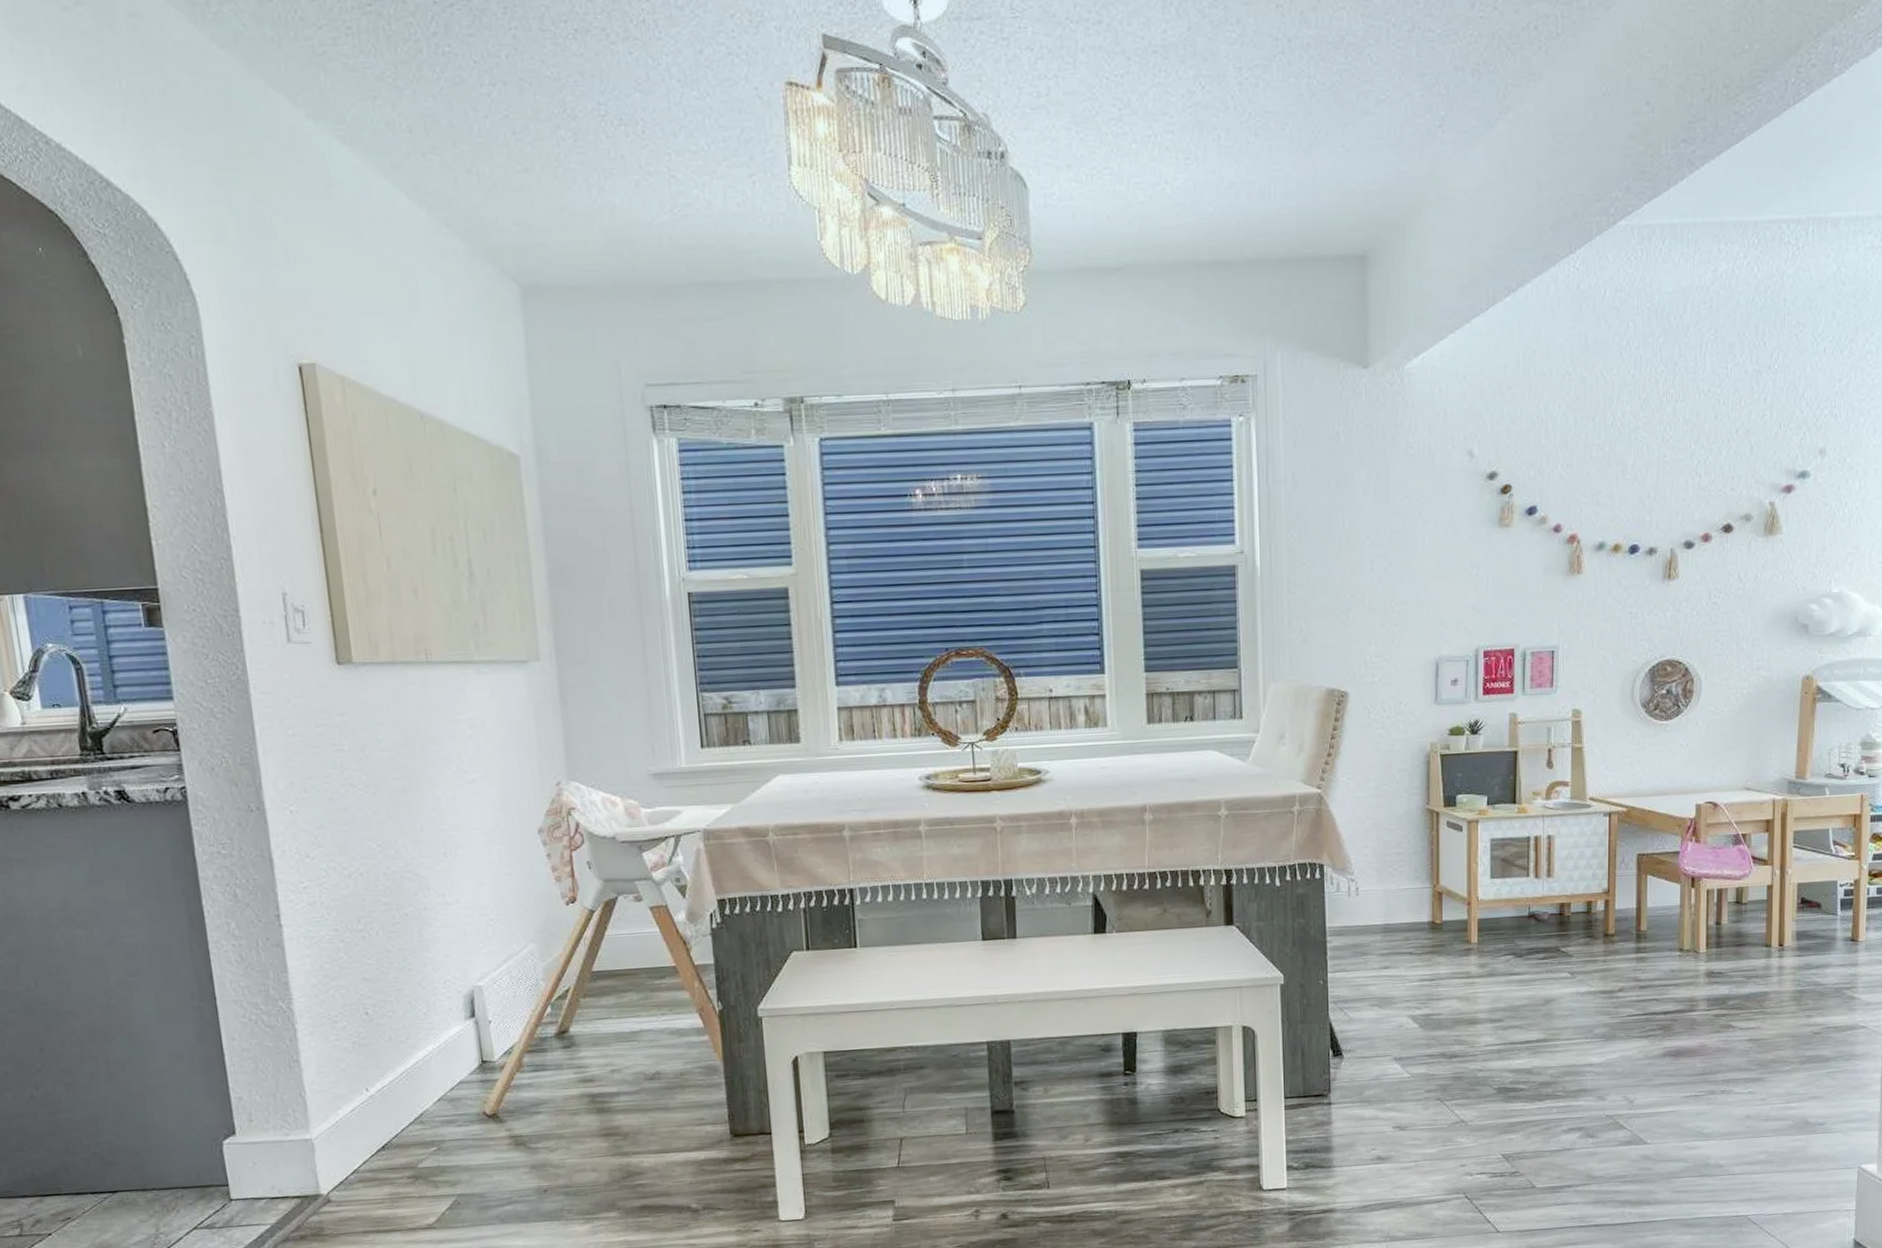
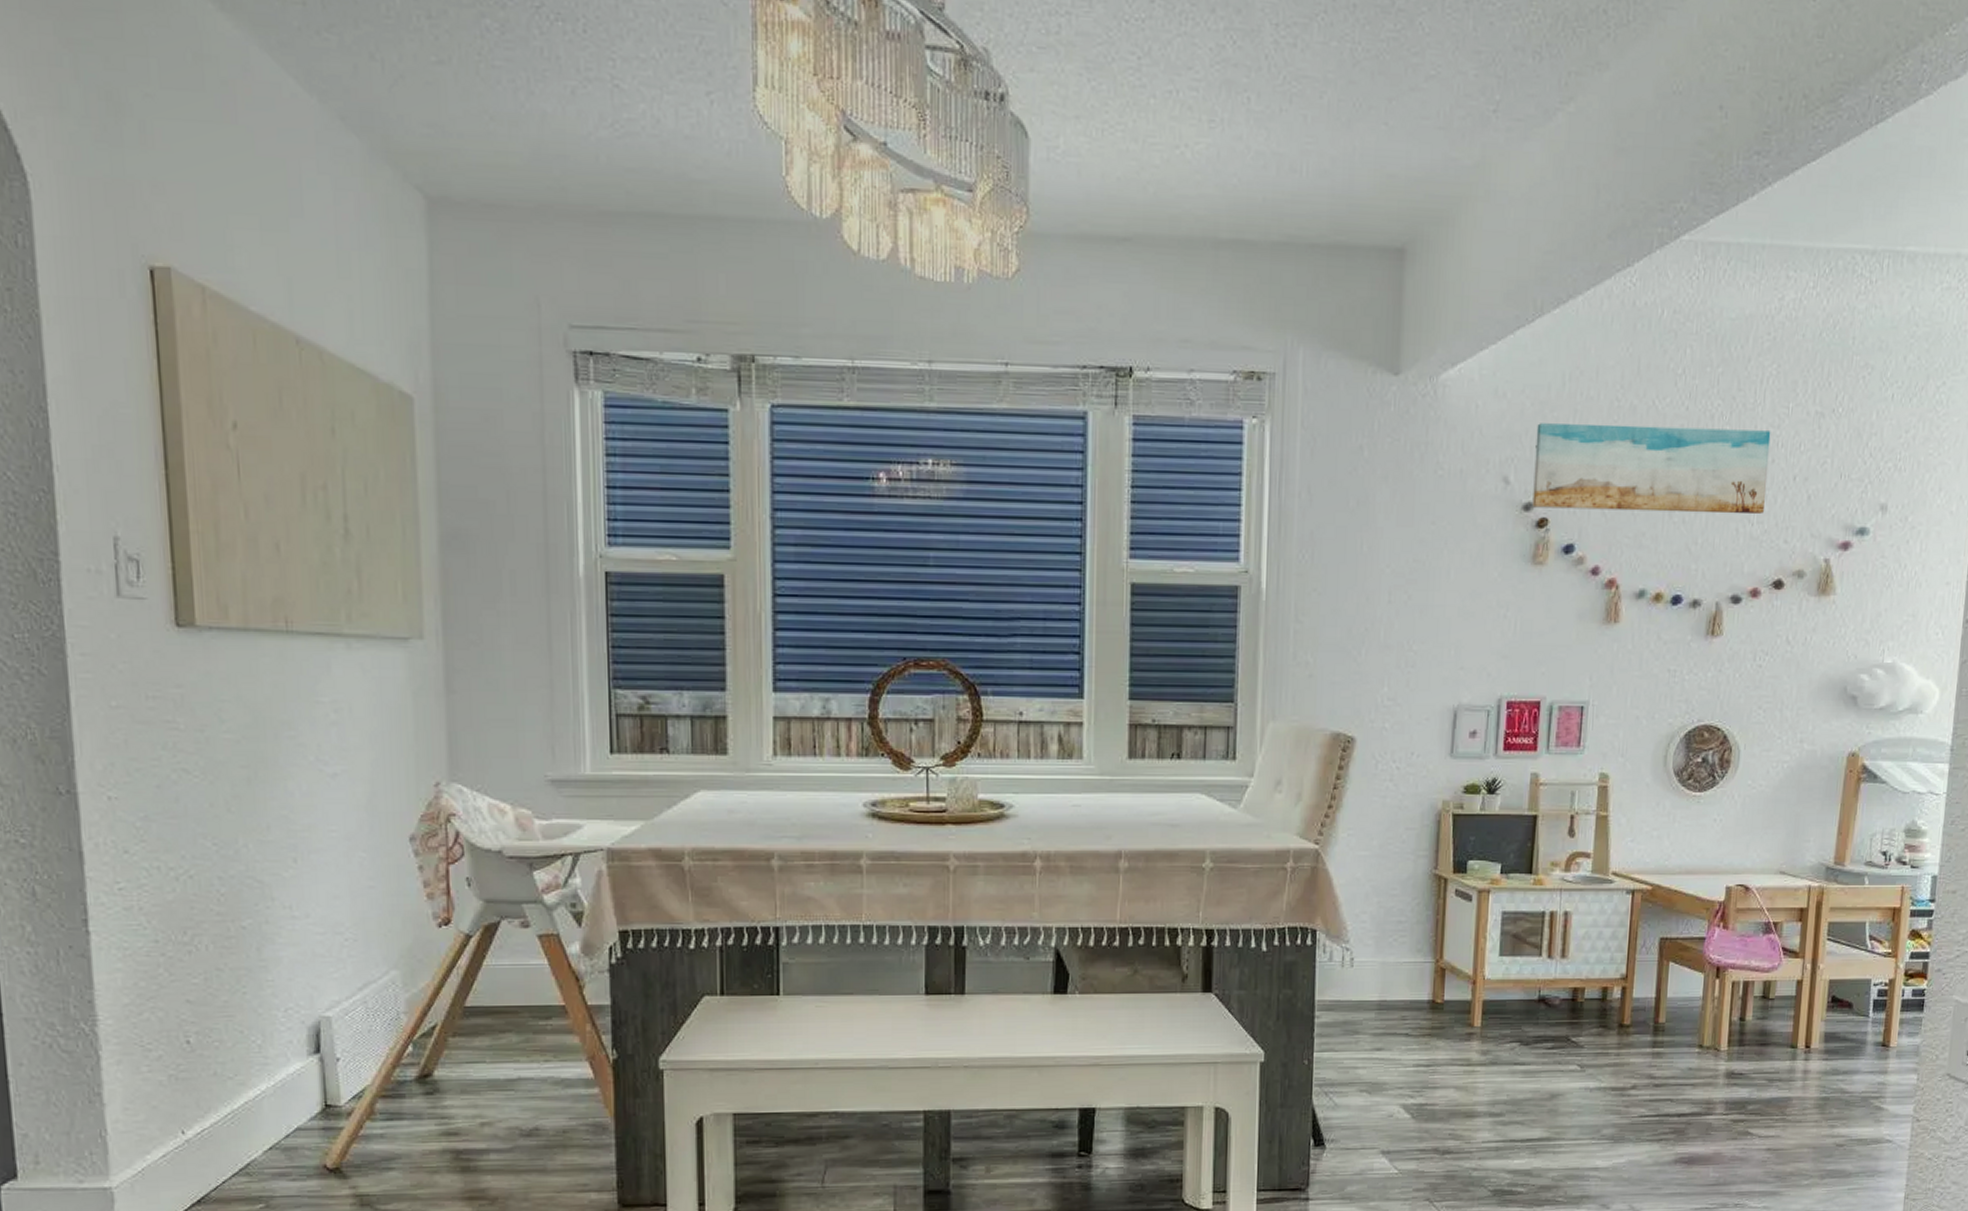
wall art: none [1496,390,1712,476] -> present [1532,423,1771,514]

